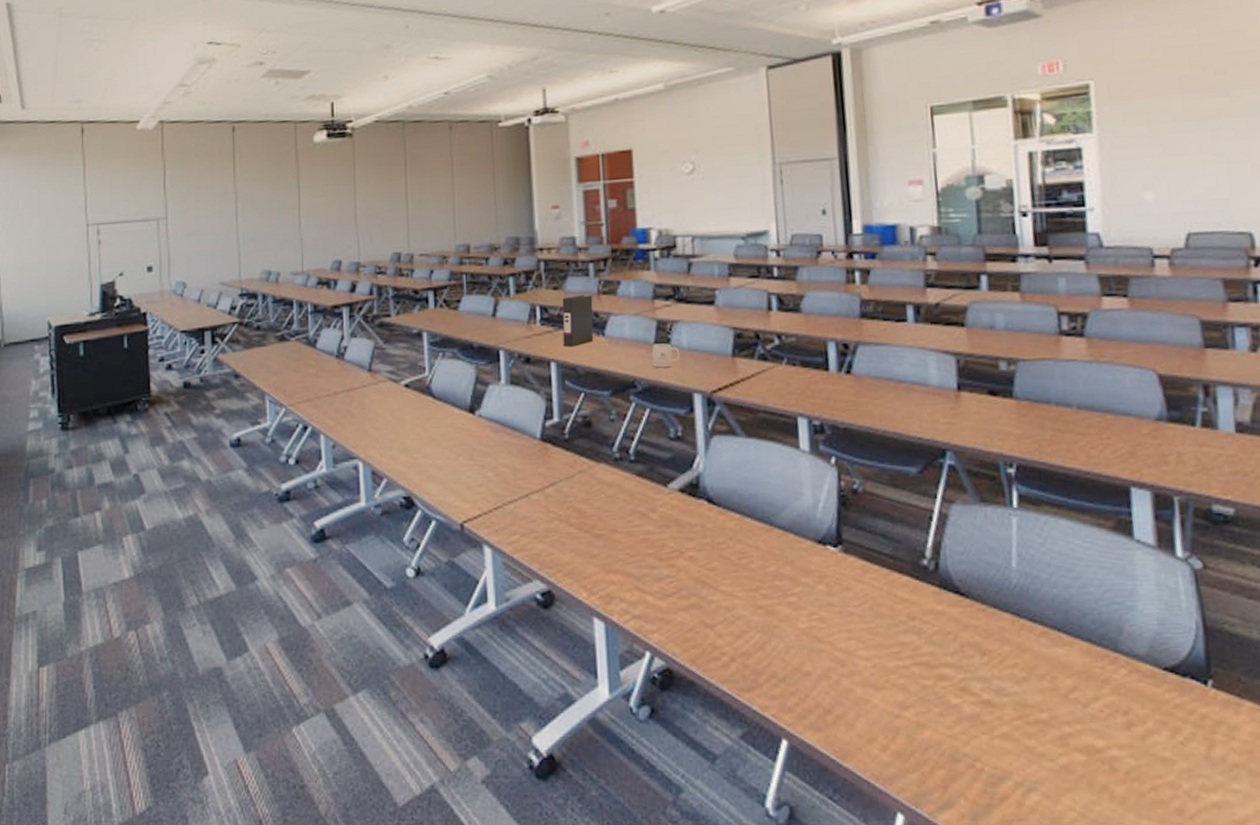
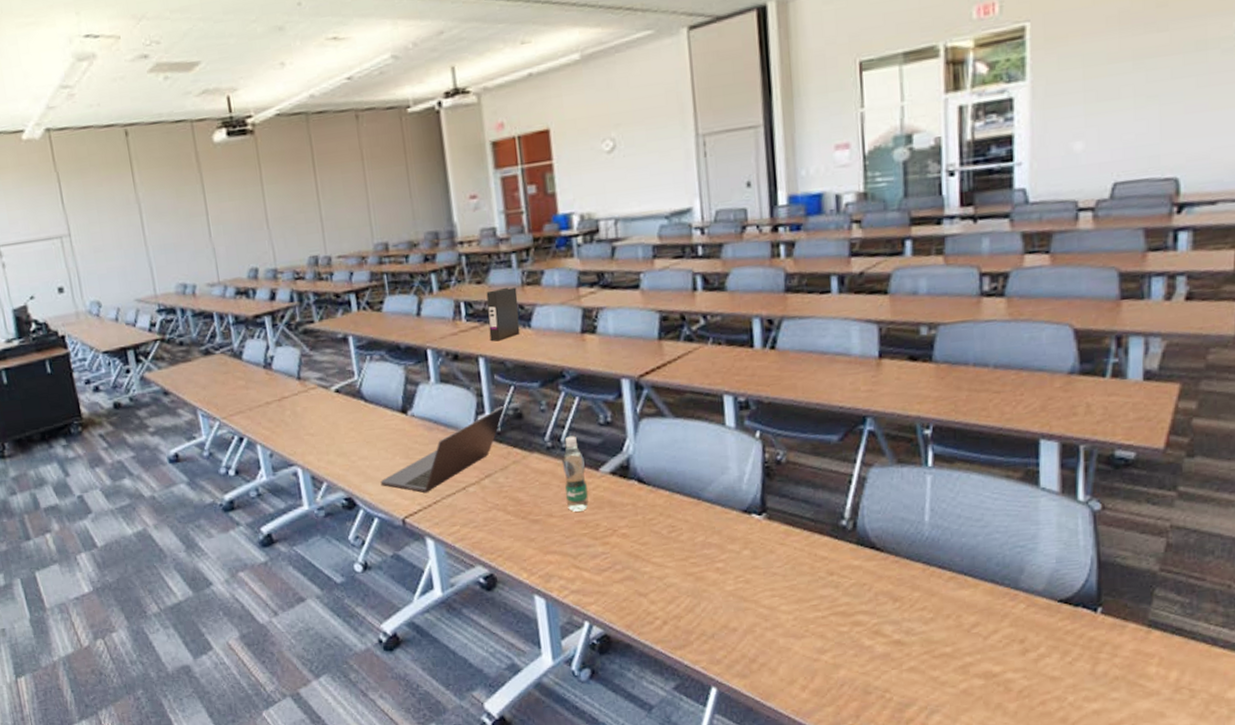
laptop: none [442,413,574,497] -> present [380,406,505,493]
bottle: none [629,448,655,529] -> present [561,435,589,512]
mug: present [651,343,681,368] -> none [578,331,607,357]

